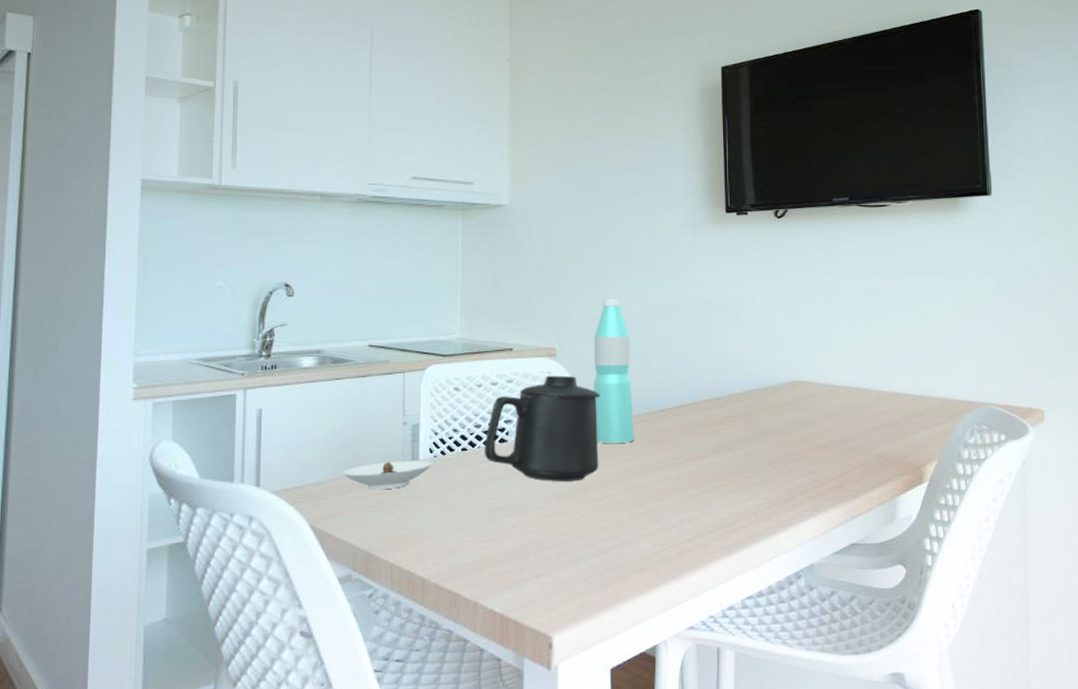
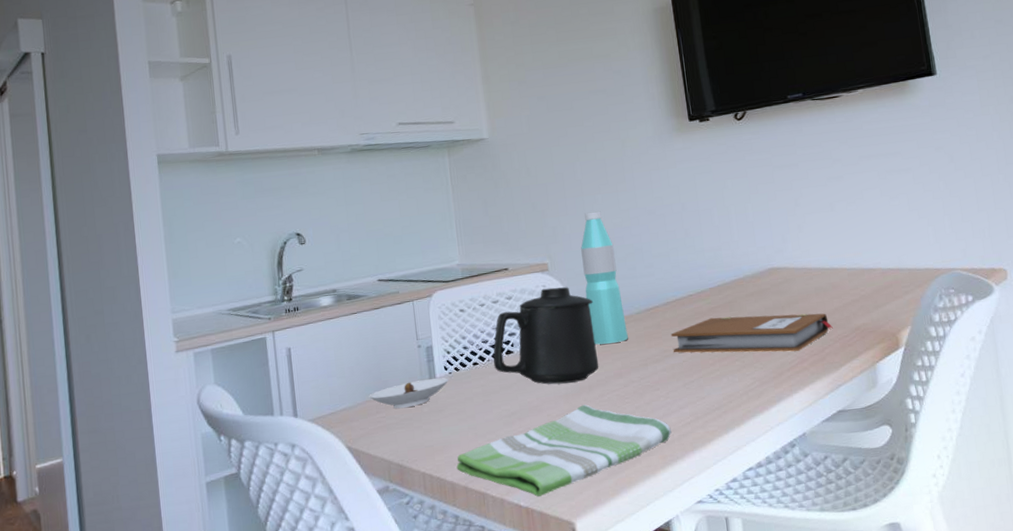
dish towel: none [429,507,669,604] -> present [456,404,672,497]
notebook: none [680,427,855,474] -> present [671,313,833,353]

